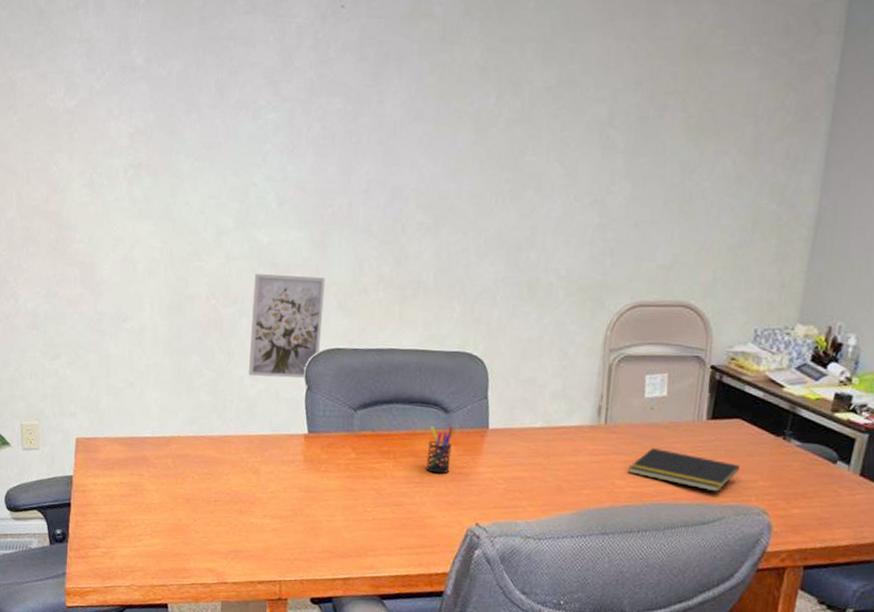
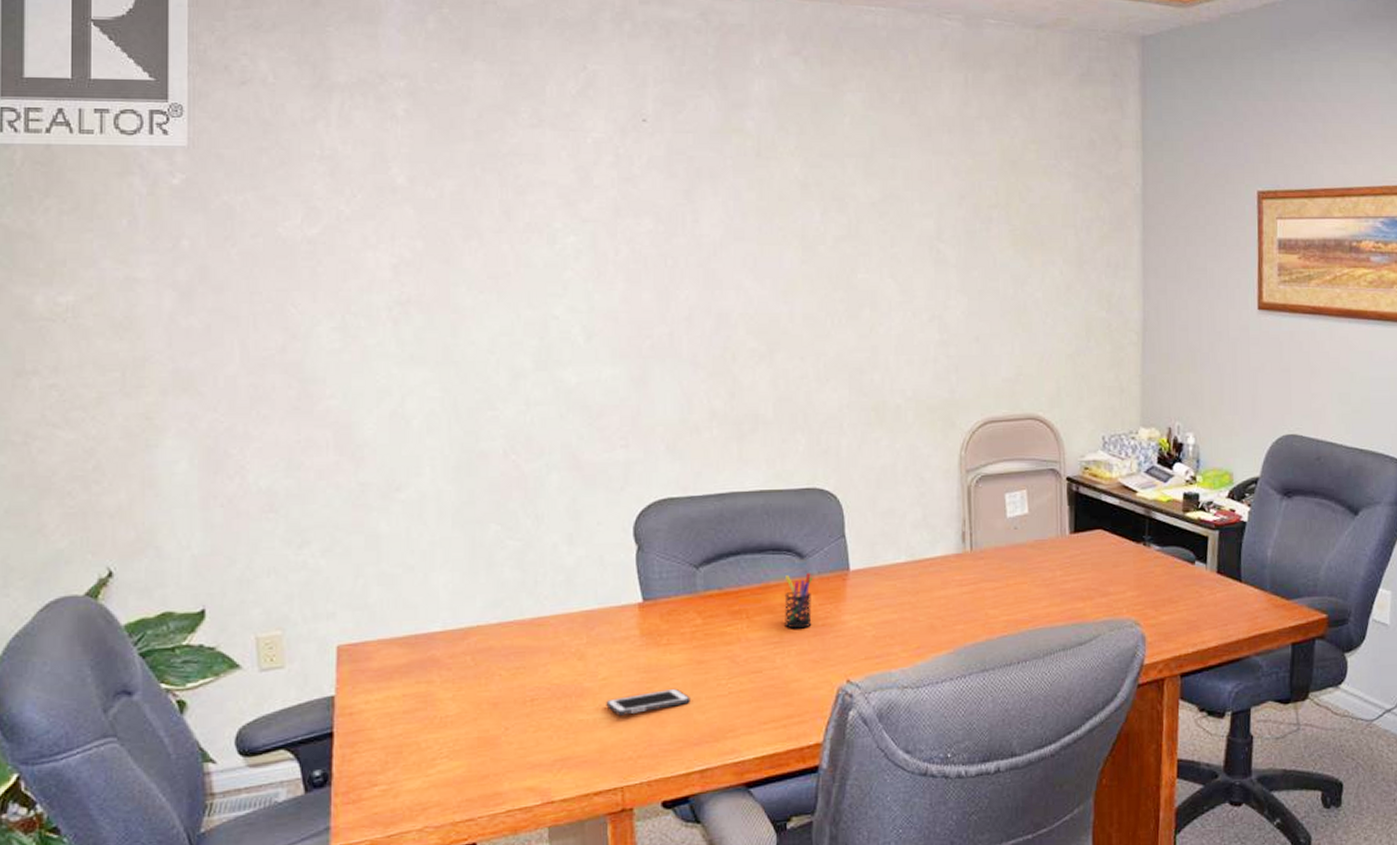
wall art: present [249,274,325,378] -> none [563,418,650,542]
cell phone: none [272,508,341,524] -> present [606,688,690,716]
notepad: present [628,448,740,492] -> none [1000,570,1107,609]

